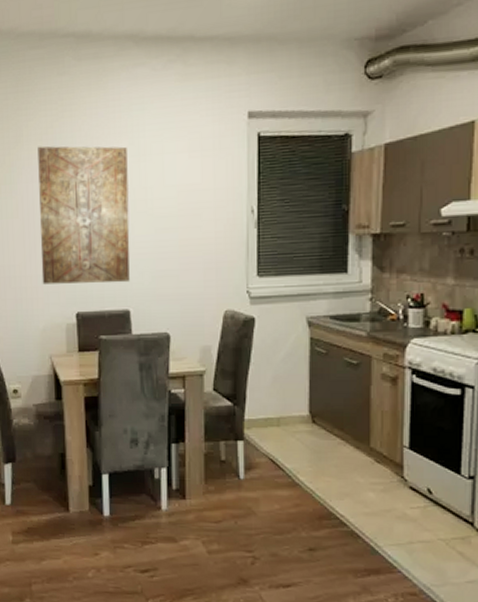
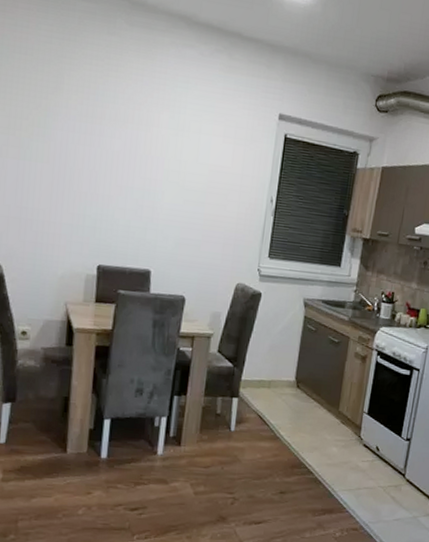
wall art: present [37,146,130,284] -> none [66,97,167,245]

